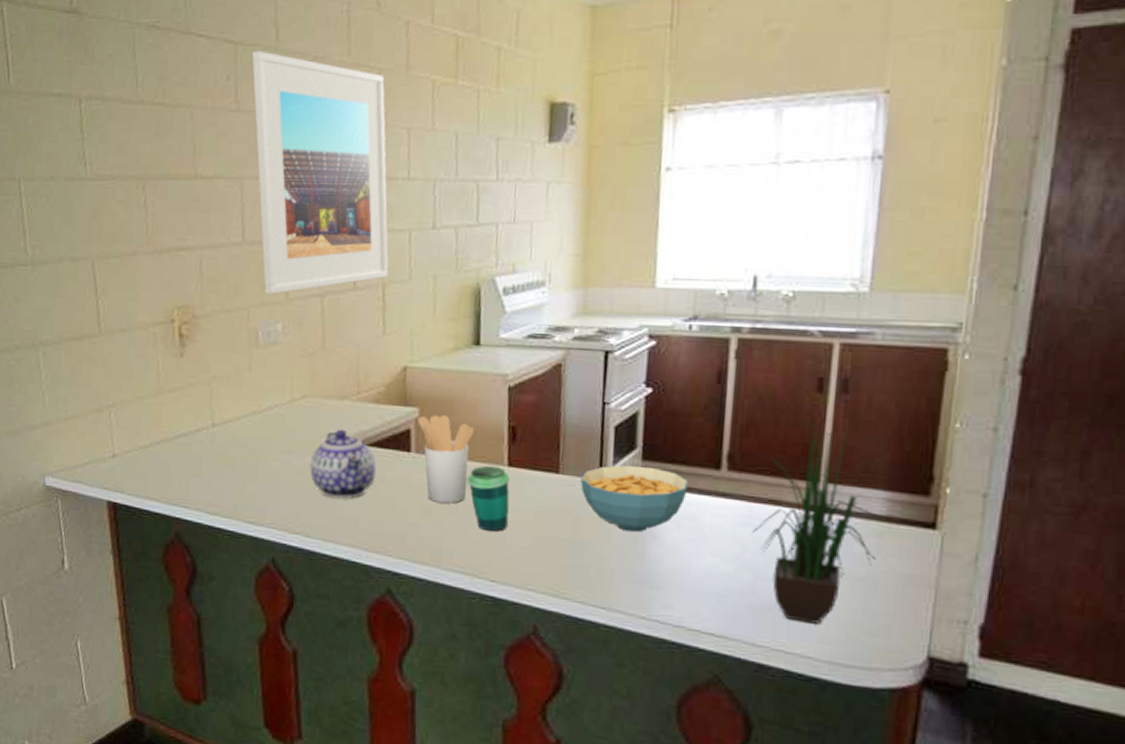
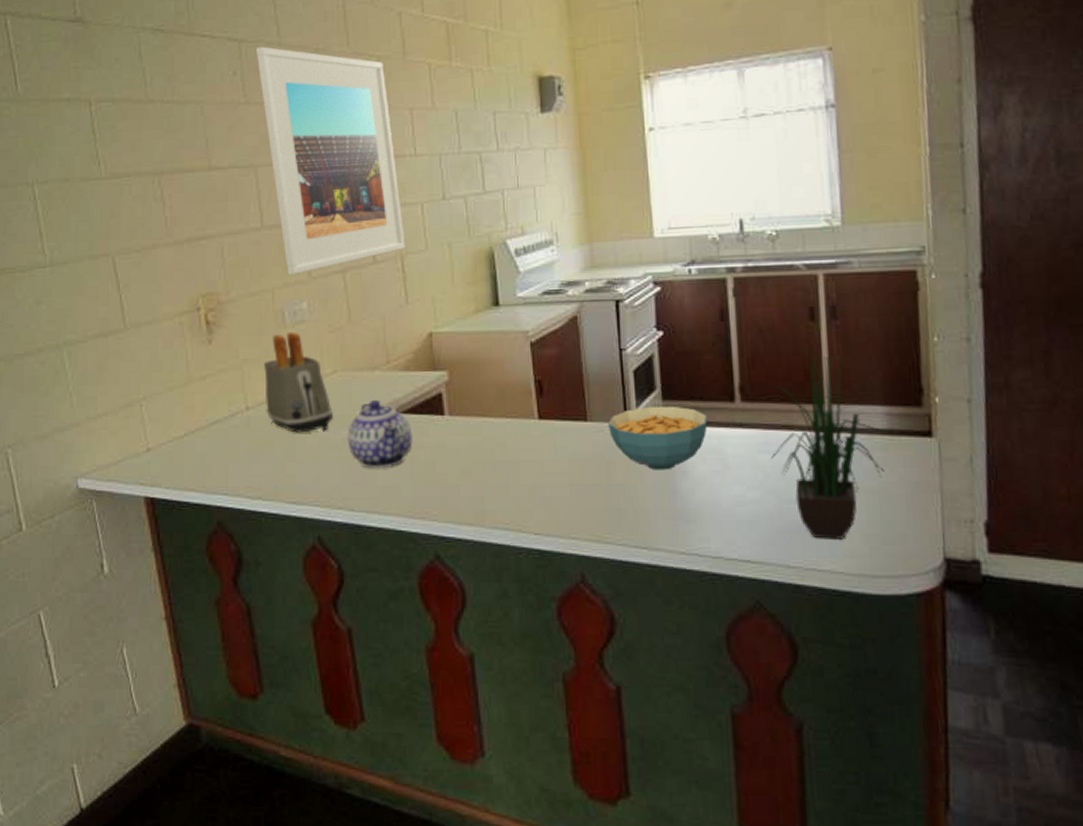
toaster: none [231,352,299,455] -> present [264,331,334,433]
utensil holder: present [418,415,475,504] -> none [448,376,503,462]
cup: present [468,465,510,532] -> none [502,420,545,486]

